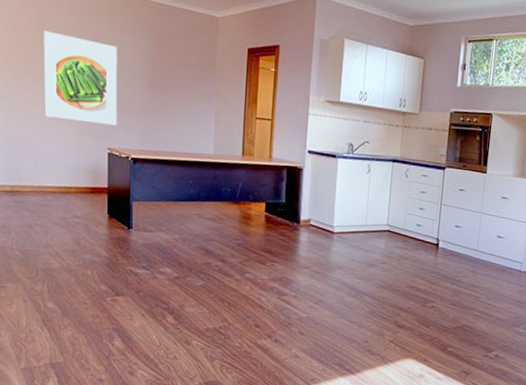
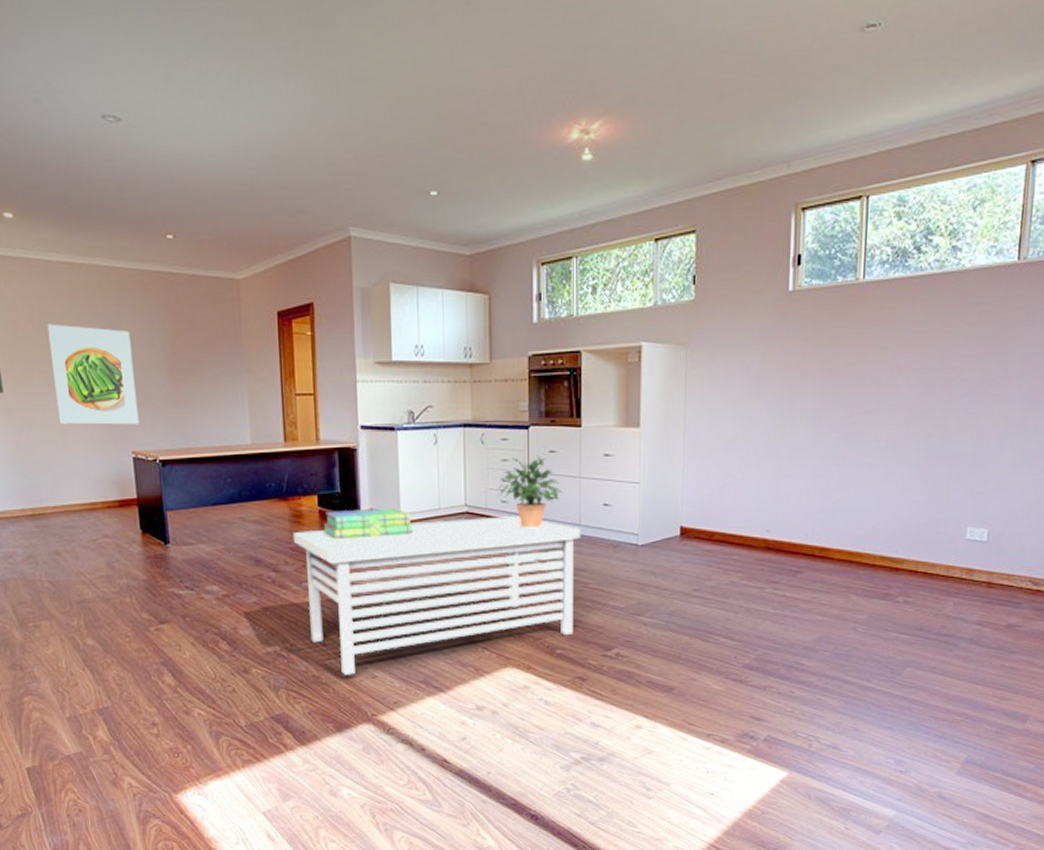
coffee table: none [240,230,478,353] -> present [293,515,581,675]
stack of books: none [267,217,343,244] -> present [323,507,414,540]
potted plant: none [415,191,466,250] -> present [498,454,562,529]

